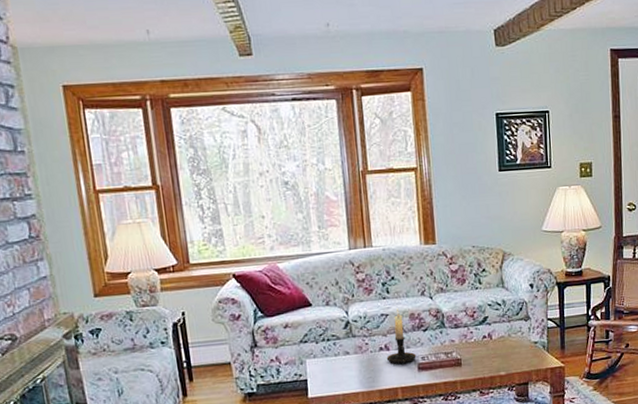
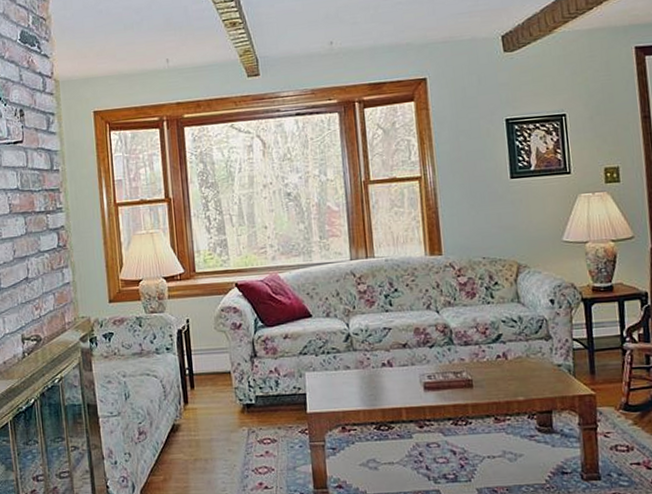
candle holder: present [386,308,416,365] -> none [389,322,422,383]

